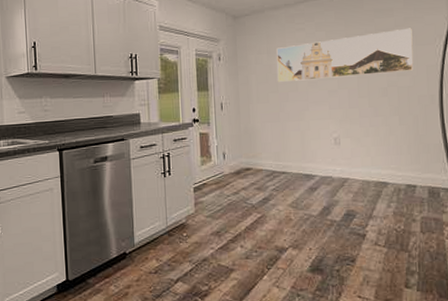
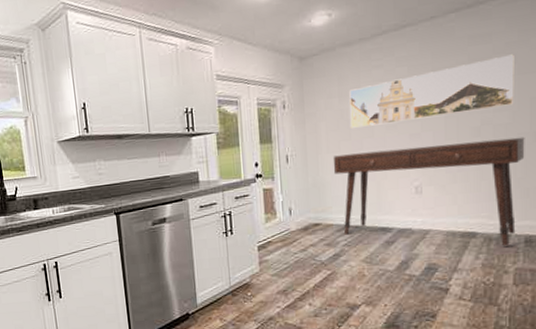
desk: none [262,99,425,196] -> present [333,136,525,246]

